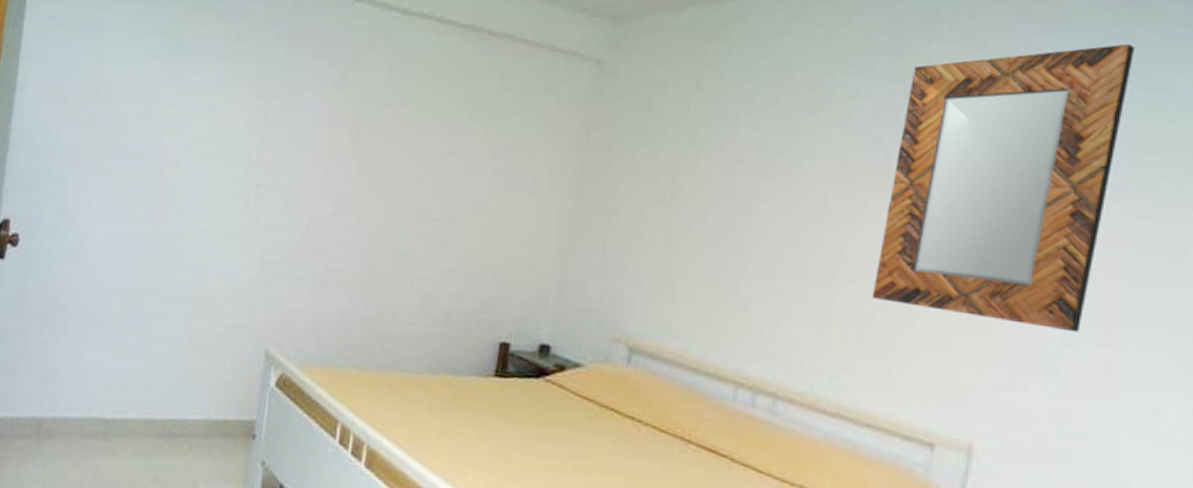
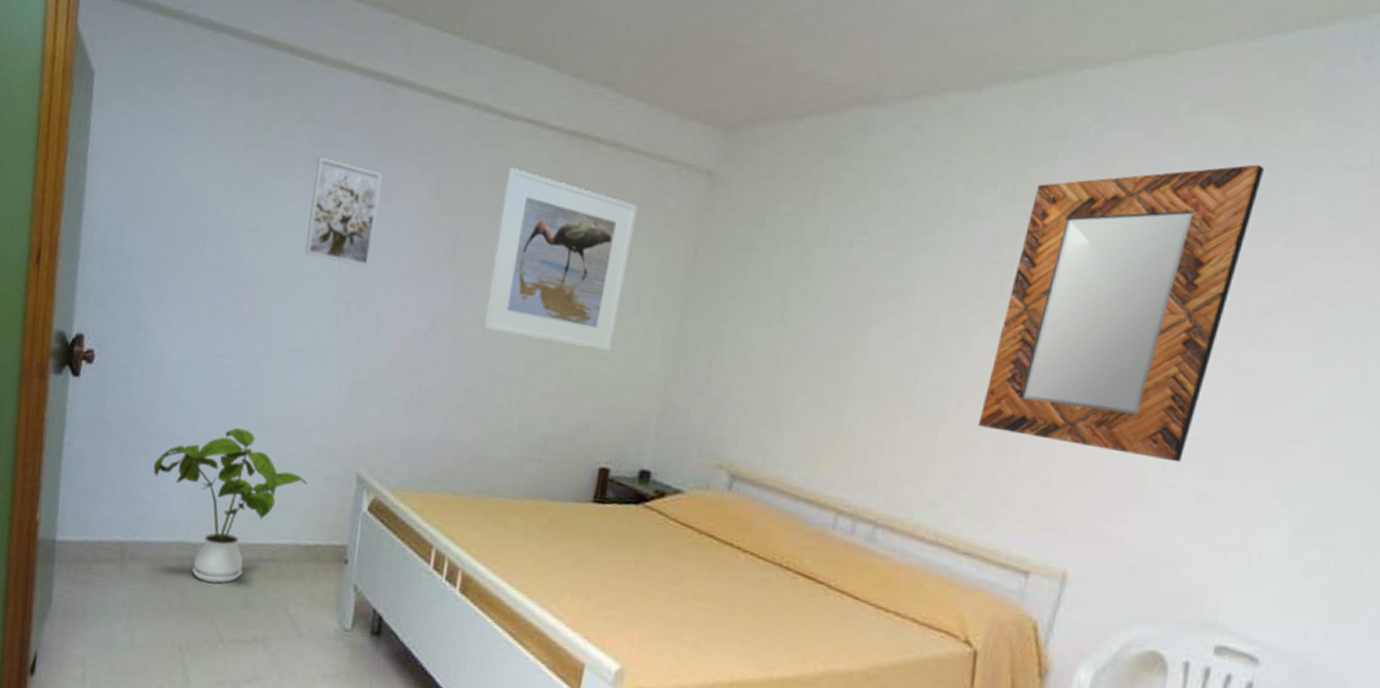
house plant: none [70,306,218,459] -> present [153,428,308,584]
wall art: none [218,52,291,153] -> present [305,156,383,267]
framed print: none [385,59,531,230] -> present [482,167,638,351]

